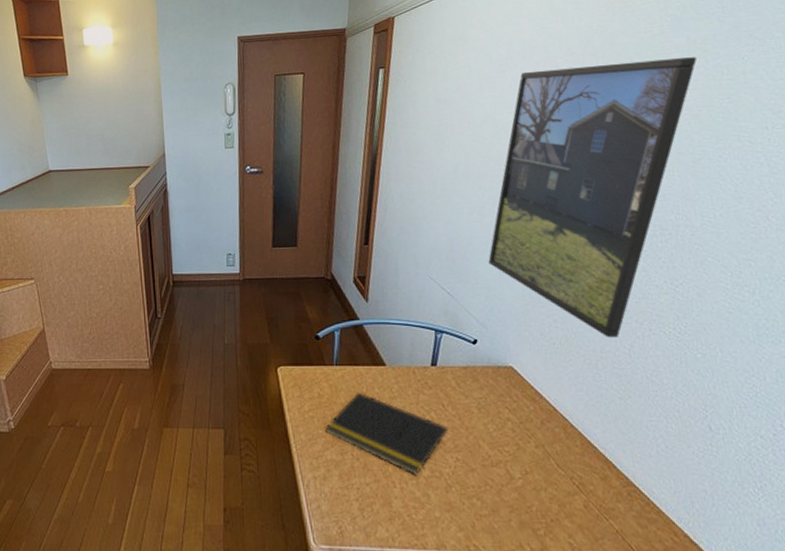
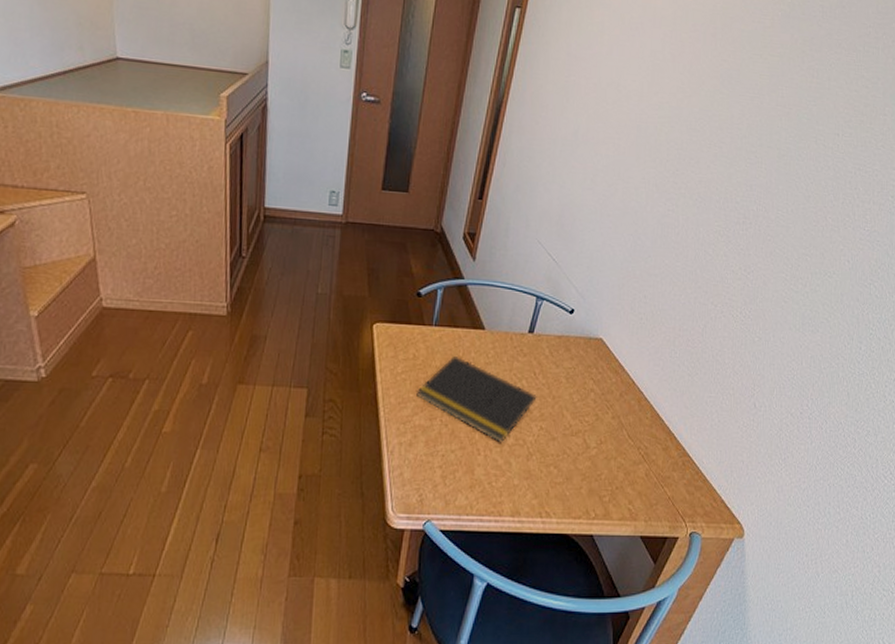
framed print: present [488,57,698,338] -> none [594,40,796,317]

